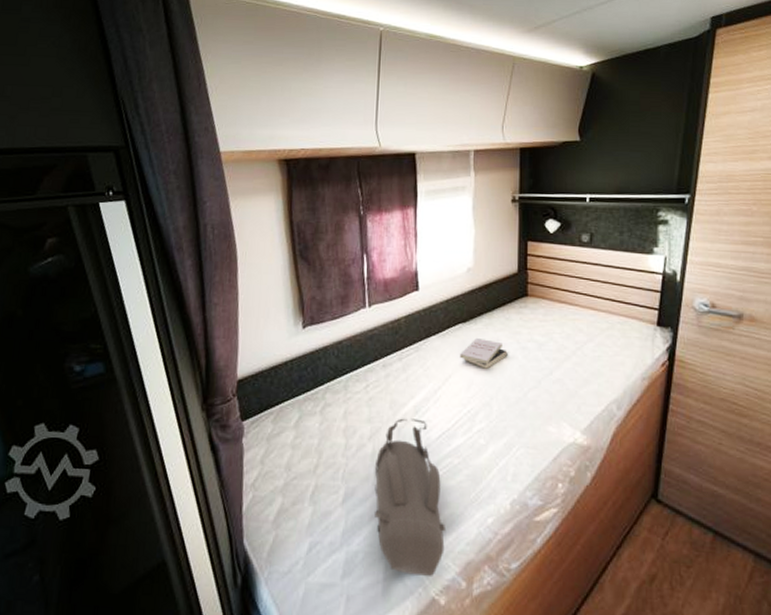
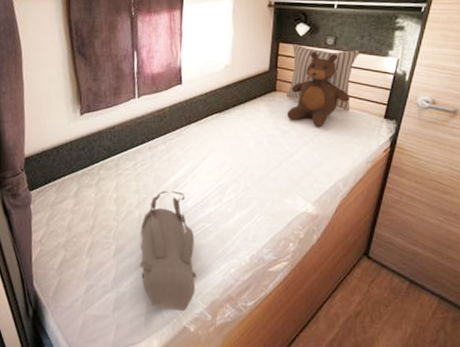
books: present [460,338,508,369] -> none [215,126,256,152]
pillow: none [539,242,621,319] -> present [286,44,360,112]
teddy bear: none [542,250,614,338] -> present [286,51,350,128]

